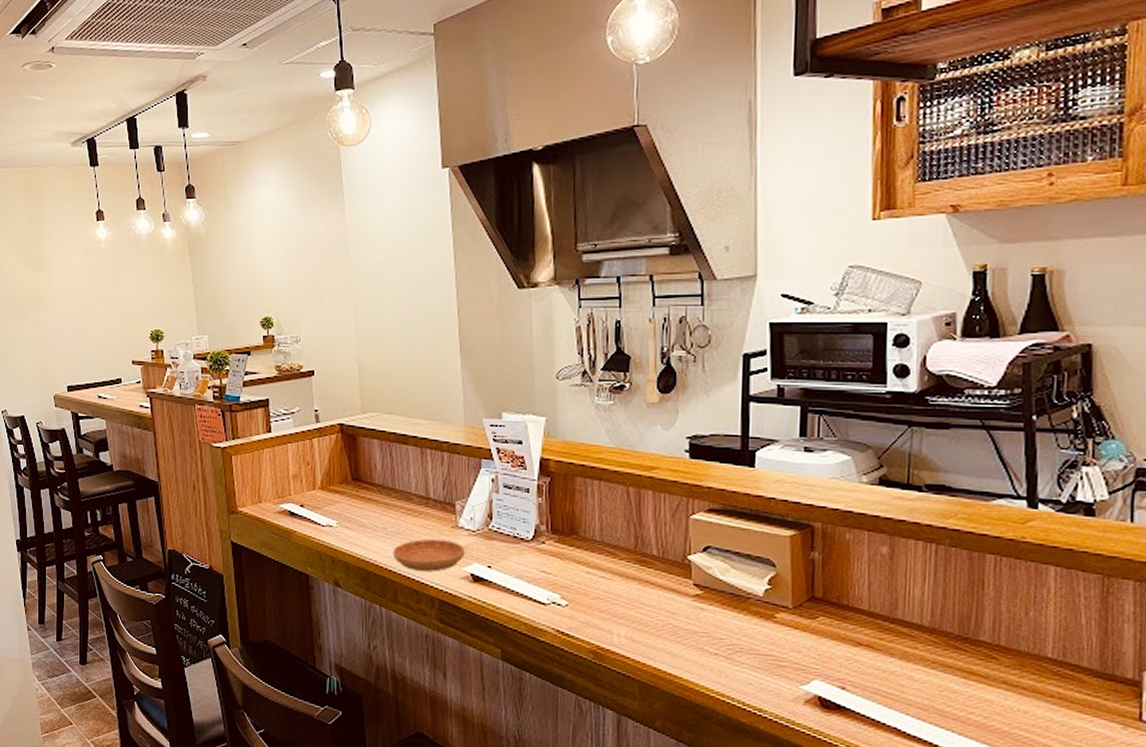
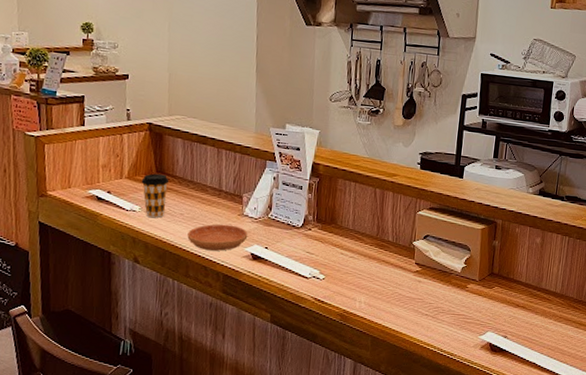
coffee cup: none [336,482,367,534] -> present [141,173,169,218]

